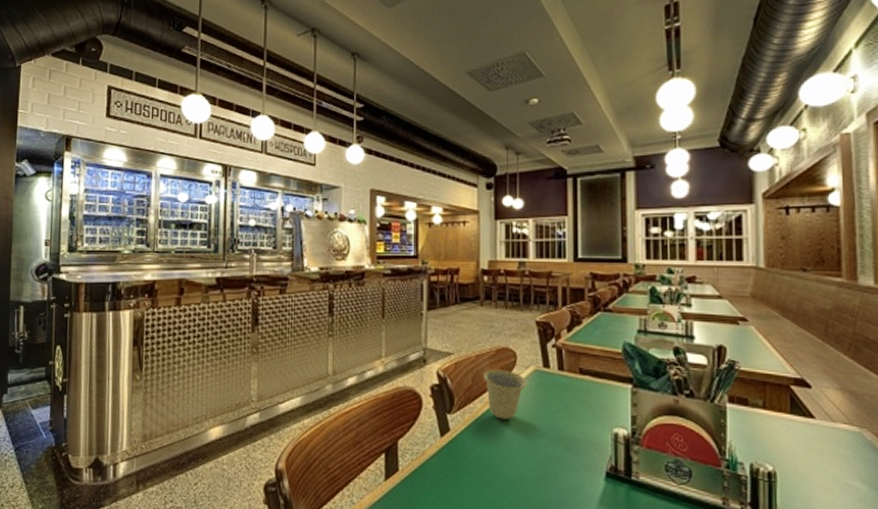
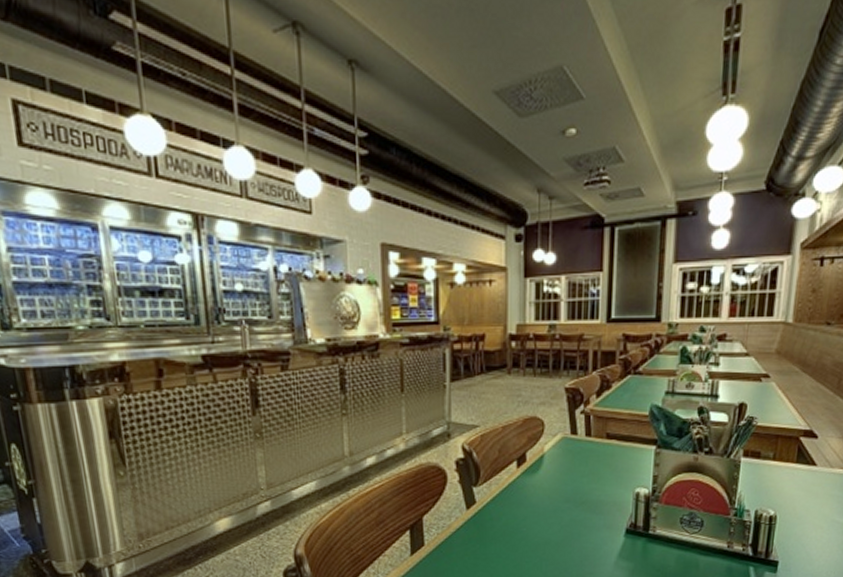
cup: present [482,369,528,420] -> none [509,439,555,488]

